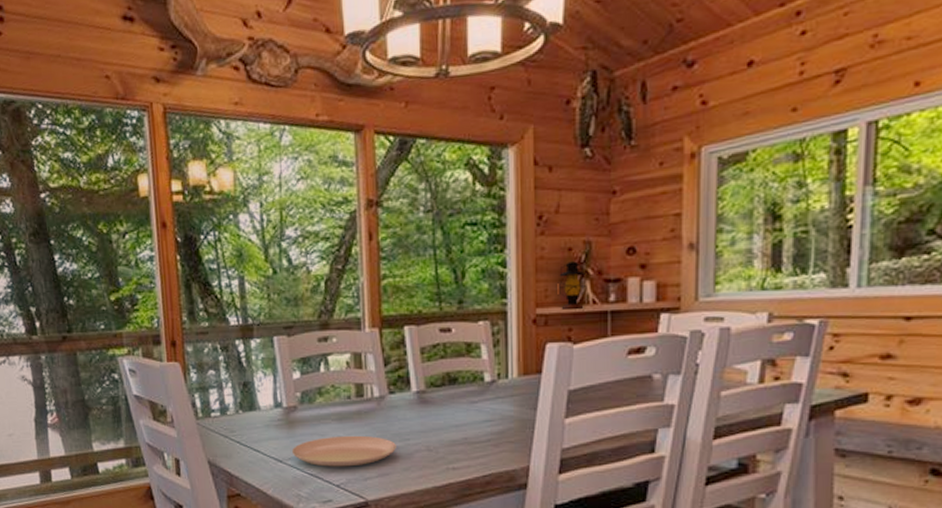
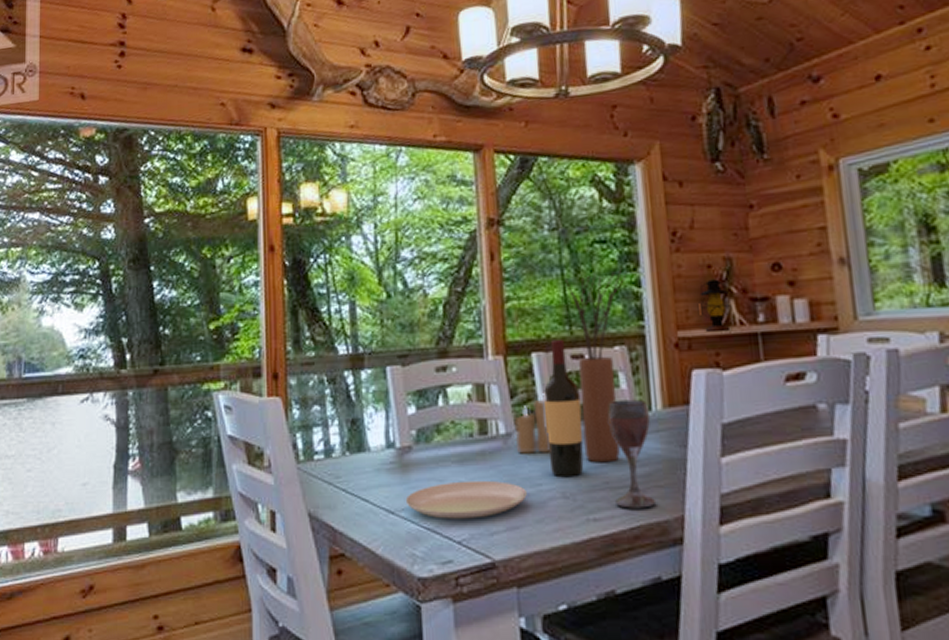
candle: none [387,362,417,414] -> present [514,393,550,454]
wine bottle: none [414,314,447,433] -> present [544,339,584,476]
vase: none [437,248,494,422] -> present [565,266,627,463]
cup: none [470,368,506,460] -> present [608,399,655,509]

